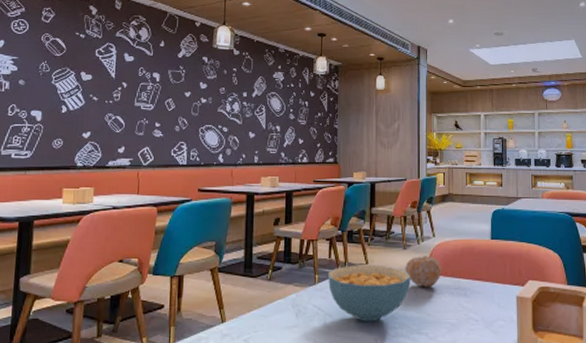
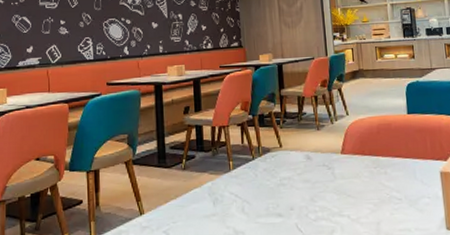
cereal bowl: present [327,265,411,322] -> none [241,147,328,207]
fruit: present [405,256,442,287] -> none [320,135,360,168]

